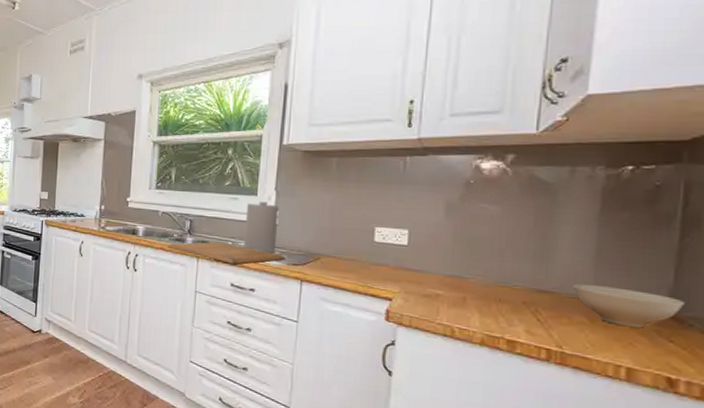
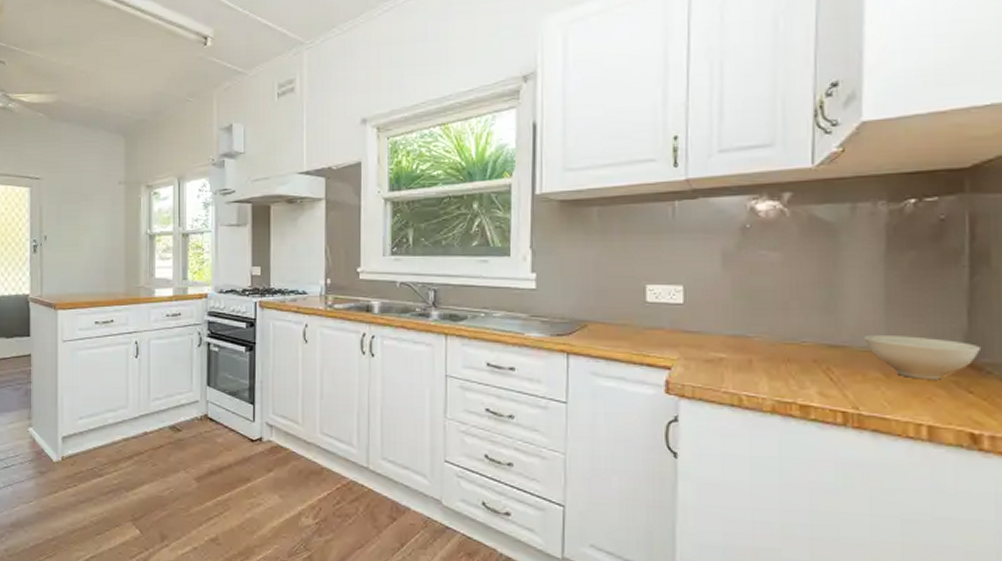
chopping board: present [167,241,286,265] -> none [409,314,548,341]
paper towel holder: present [244,201,279,253] -> none [498,263,537,323]

